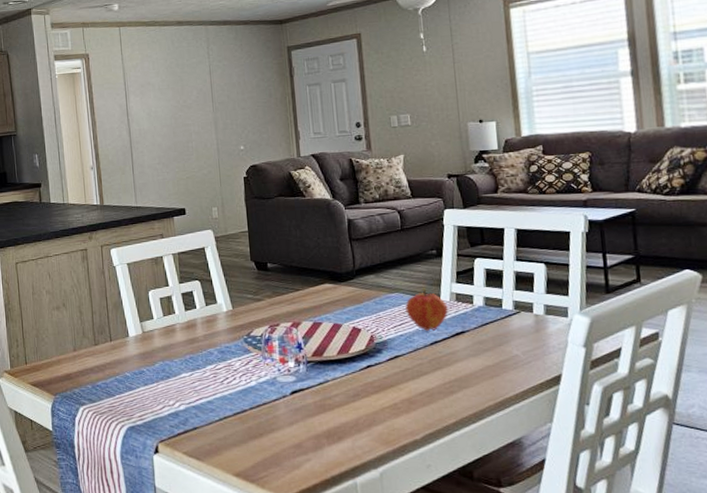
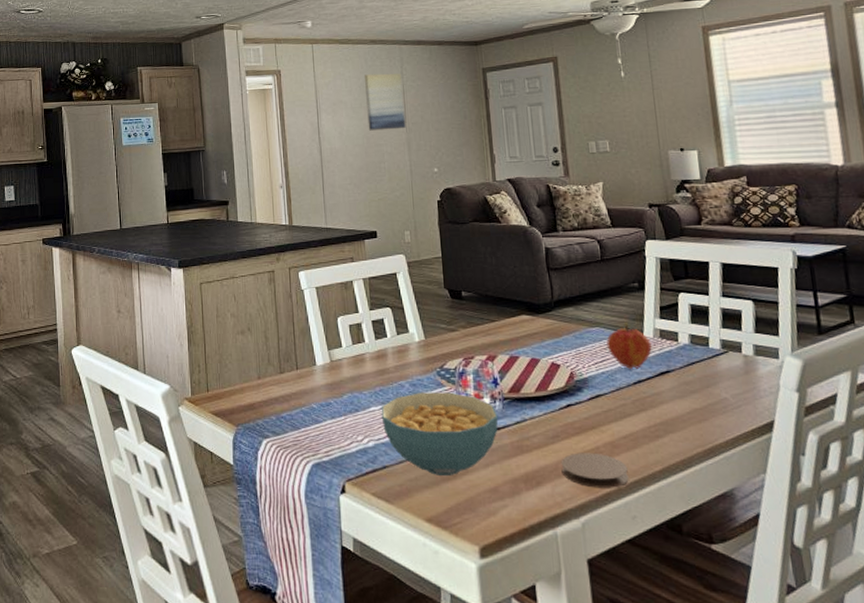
wall art: none [172,54,213,111] -> present [365,73,406,131]
cereal bowl: none [191,358,303,434] -> present [381,392,499,475]
coaster: none [360,409,424,441] -> present [560,453,629,488]

